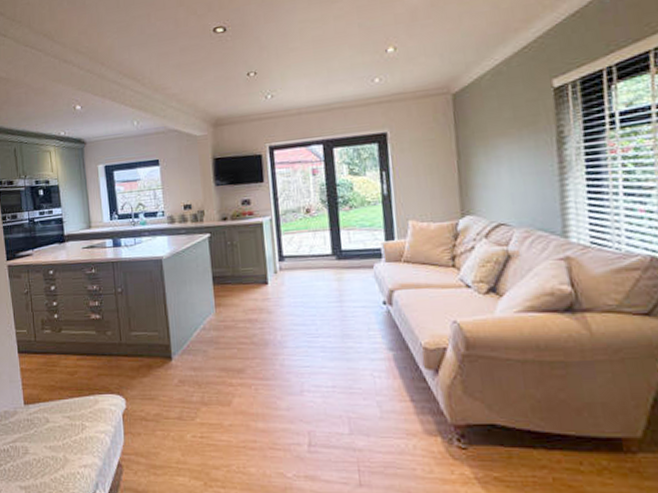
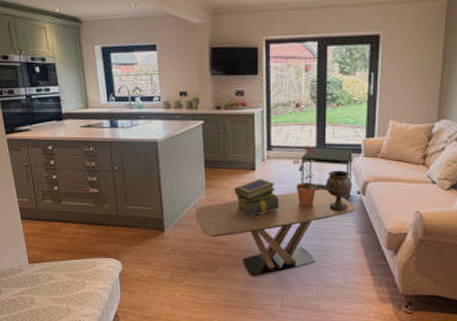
coffee table: none [204,301,385,409] -> present [195,189,357,276]
stack of books: none [246,293,298,339] -> present [234,179,280,218]
potted plant: none [308,253,337,322] -> present [293,146,316,206]
side table: none [316,254,377,314] -> present [301,147,353,201]
goblet: none [346,278,377,325] -> present [326,170,353,211]

